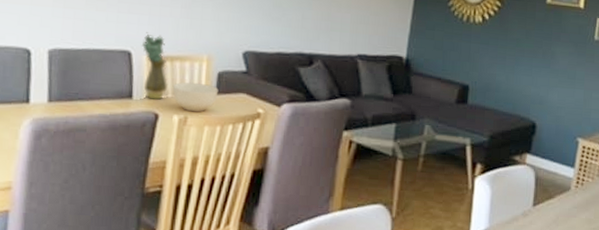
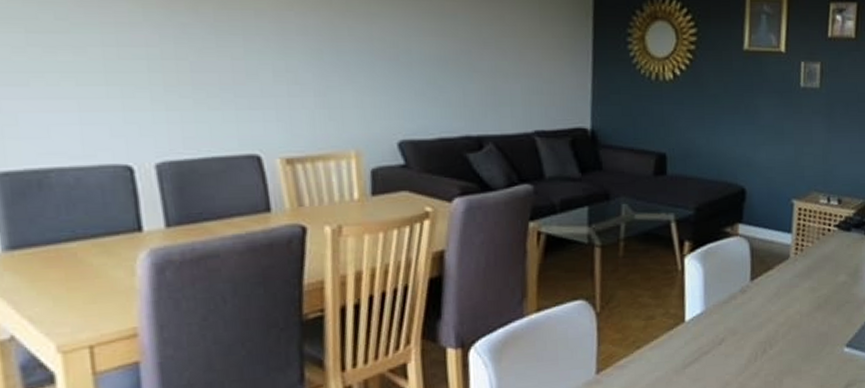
vase: present [141,32,169,100] -> none [271,130,313,210]
bowl: present [172,82,219,113] -> none [318,184,375,220]

